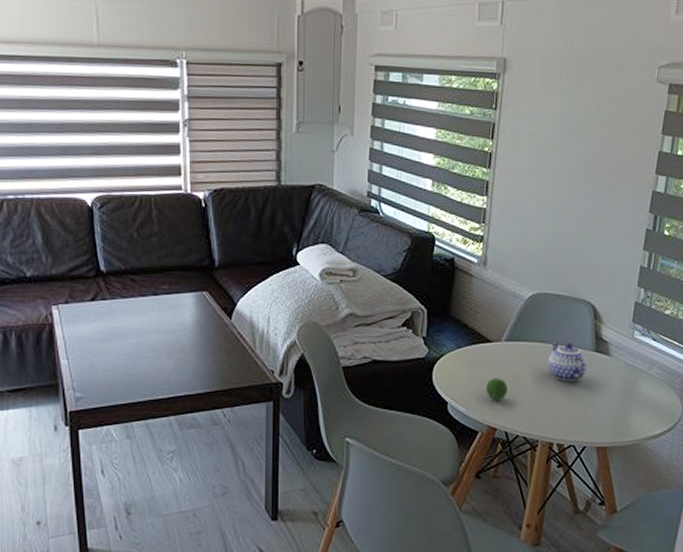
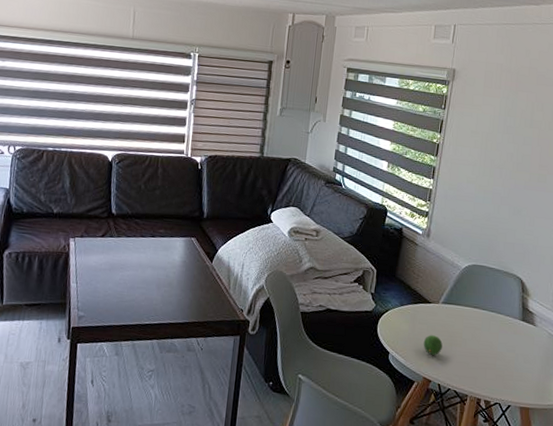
teapot: present [548,342,587,382] -> none [479,308,514,346]

